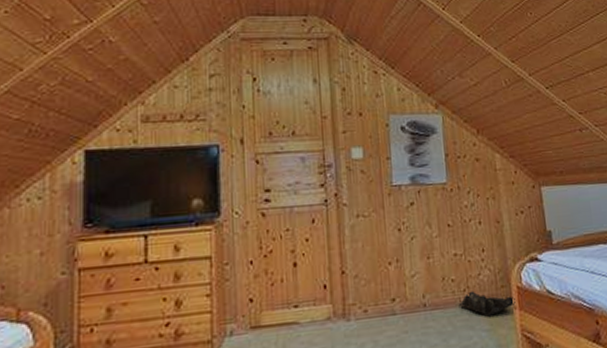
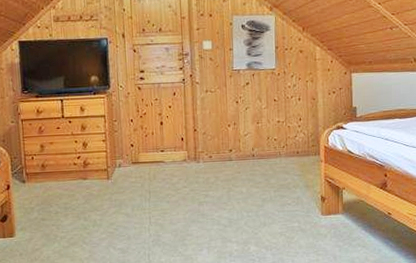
jacket: present [458,291,516,317] -> none [278,147,322,166]

